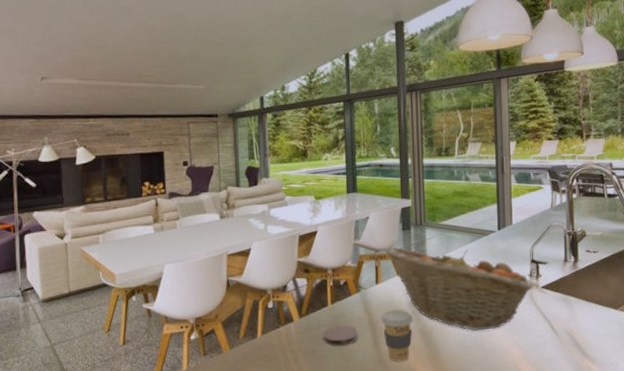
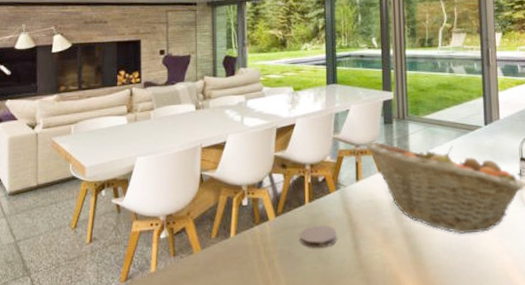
coffee cup: present [380,309,413,362] -> none [361,209,396,267]

